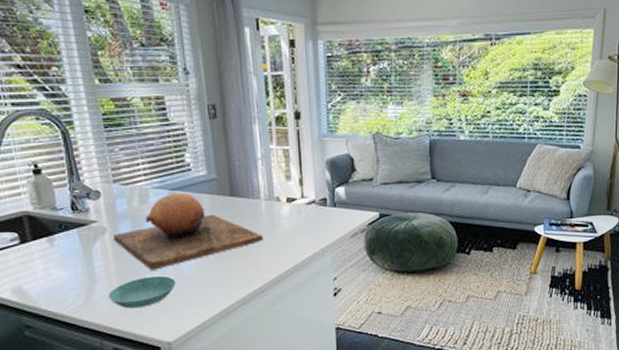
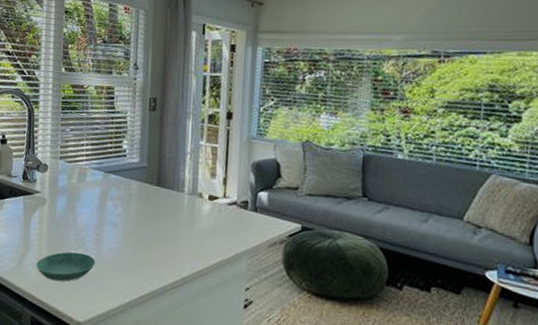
chopping board: present [114,192,263,270] -> none [51,175,182,247]

